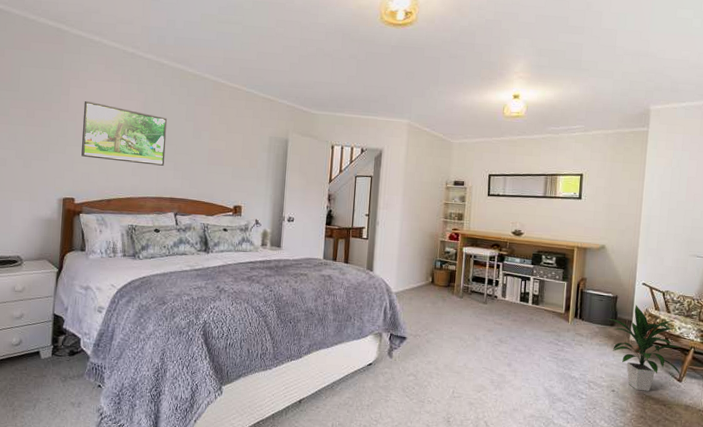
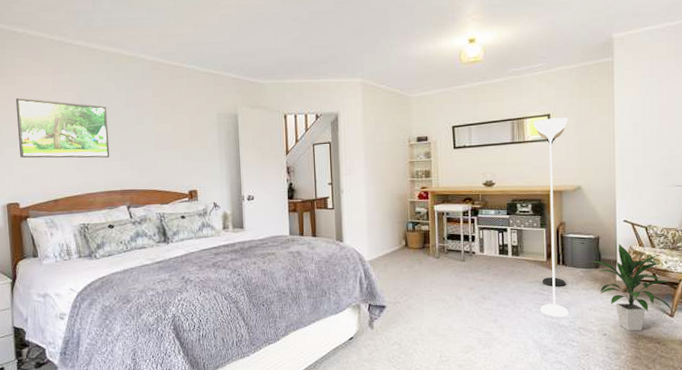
floor lamp: none [553,177,600,369] -> present [533,117,569,317]

